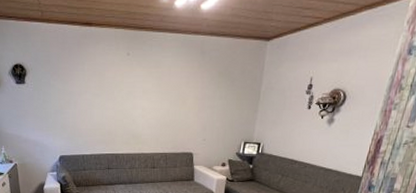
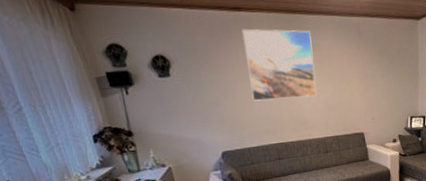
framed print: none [90,43,154,112] -> present [242,29,317,101]

